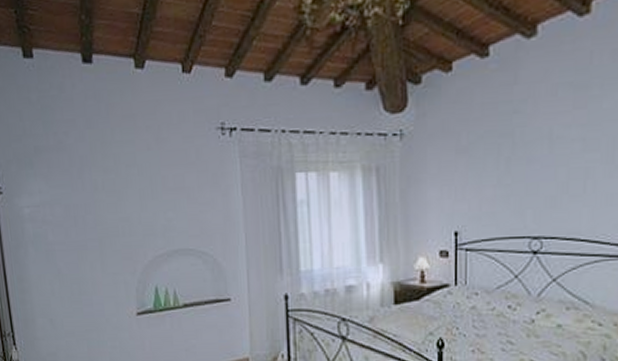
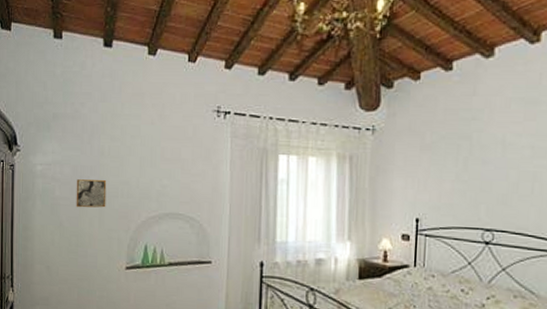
wall art: none [70,219,107,252] -> present [76,179,107,208]

